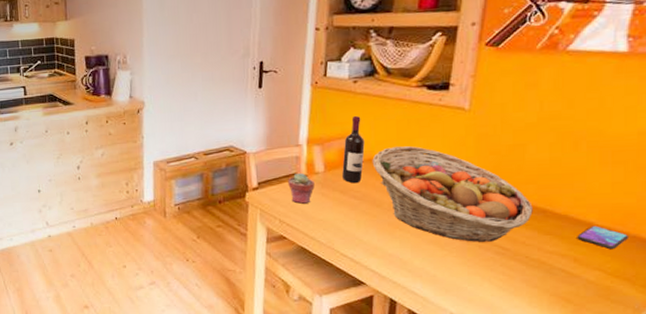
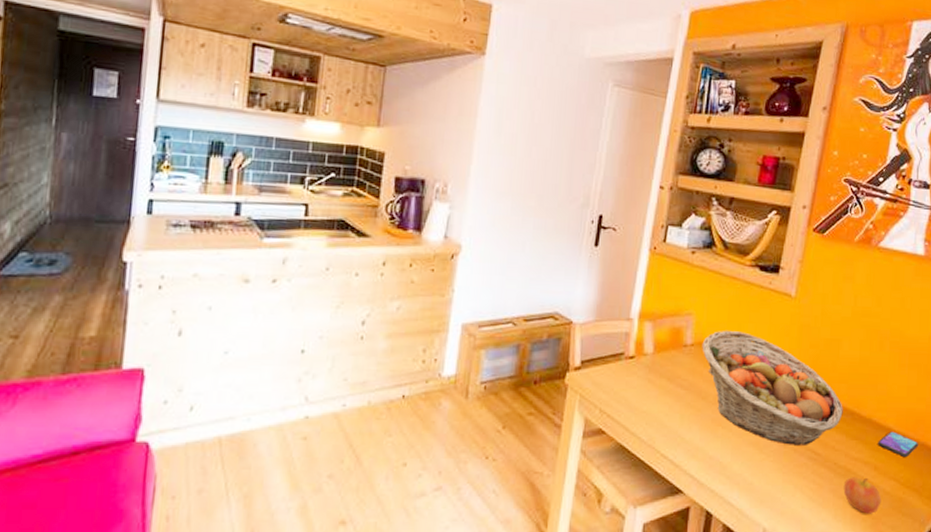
potted succulent: present [288,172,315,204] -> none [614,352,642,391]
wine bottle: present [342,115,365,184] -> none [671,290,697,370]
apple: none [538,268,584,301] -> present [843,477,882,514]

